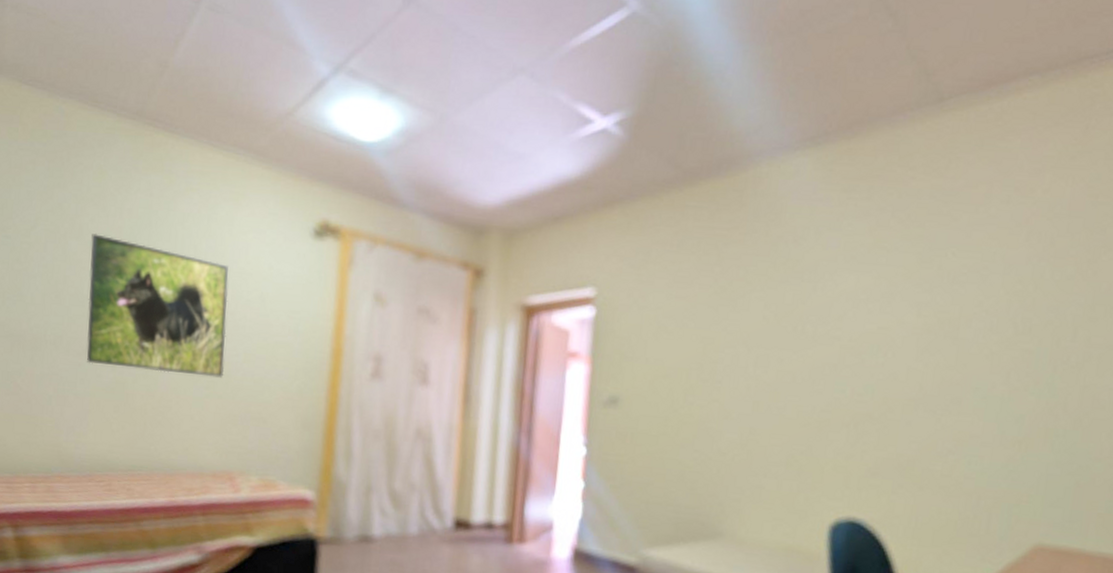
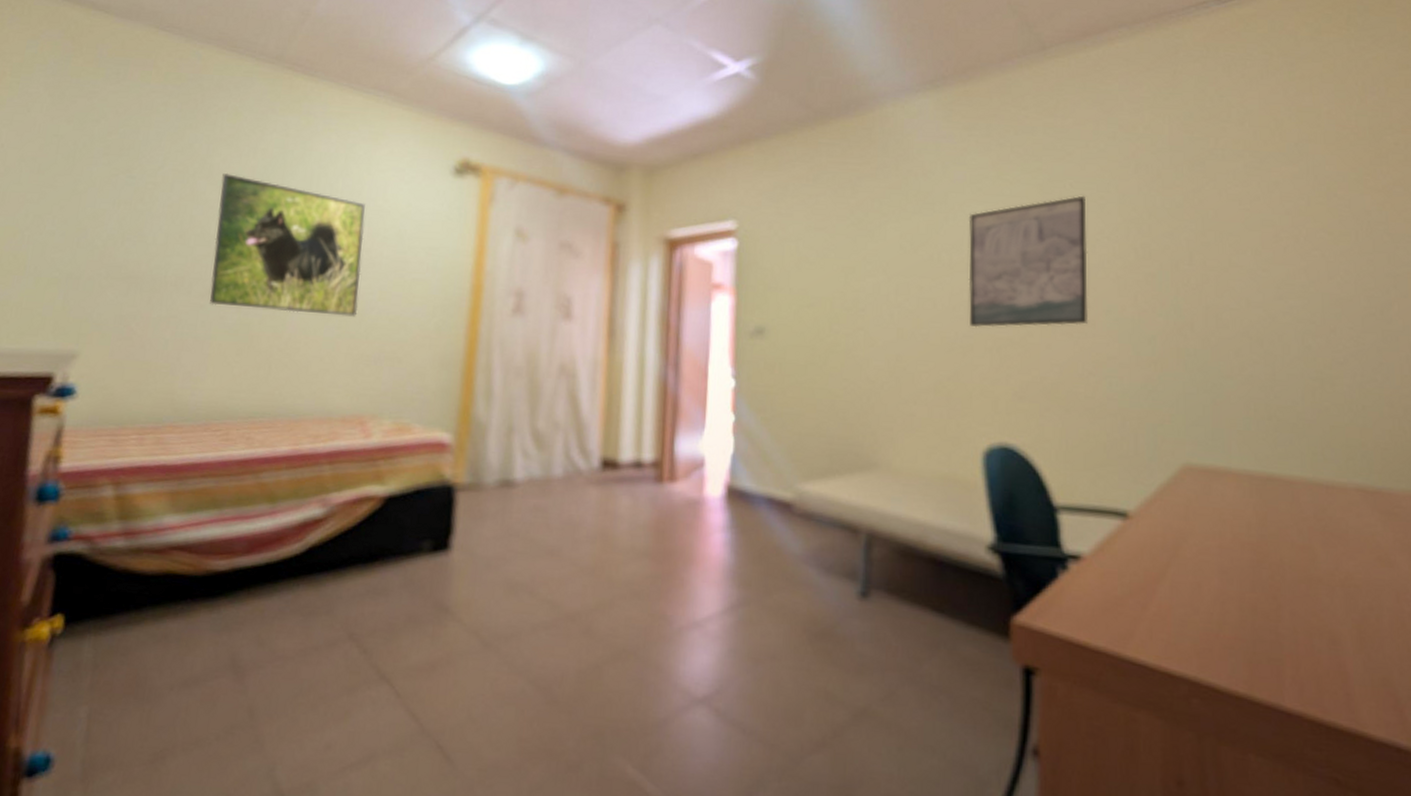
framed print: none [829,265,968,403] -> present [968,195,1088,328]

